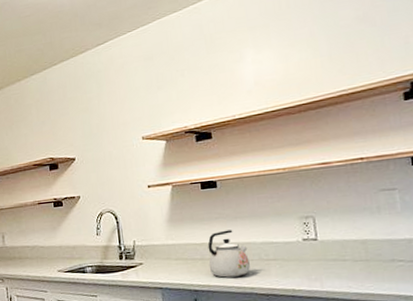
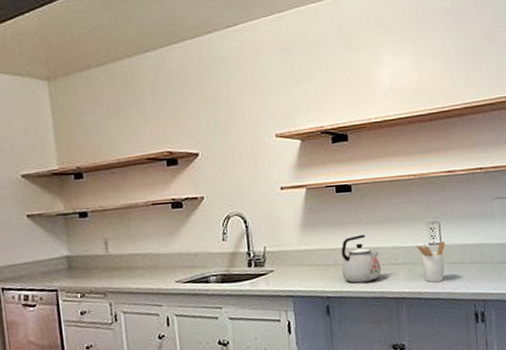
utensil holder: none [288,236,323,280] -> present [416,241,446,283]

